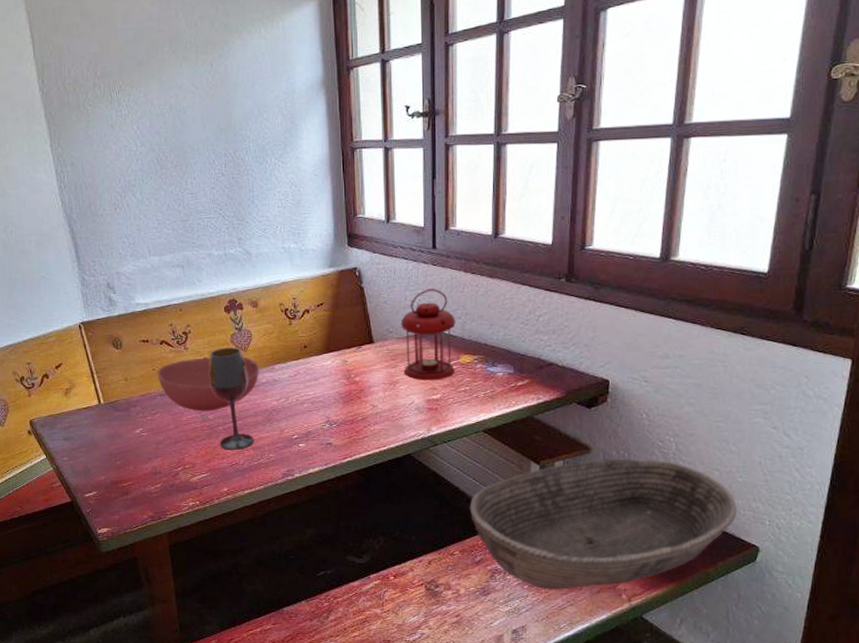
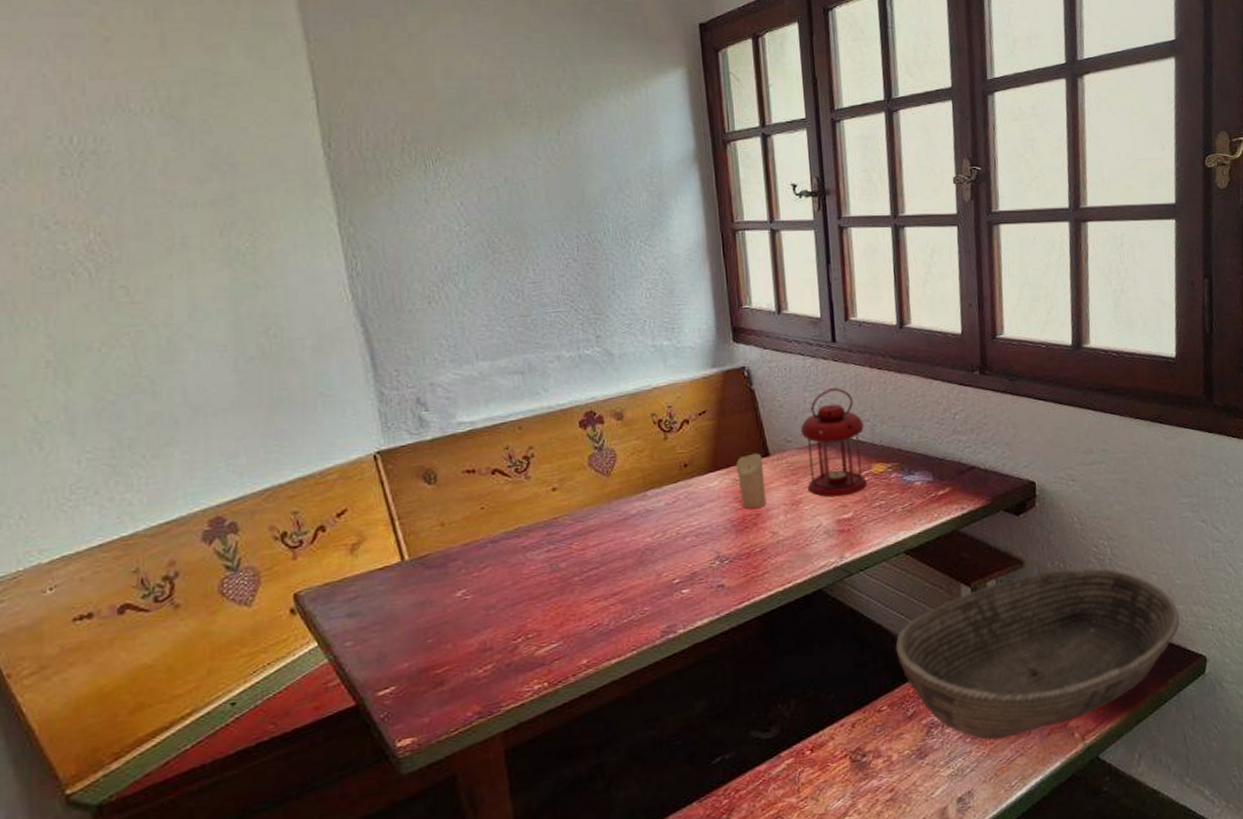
bowl: present [157,356,260,412] -> none [487,482,628,560]
wine glass: present [209,347,254,450] -> none [559,471,623,608]
candle: none [346,340,369,385] -> present [736,453,767,509]

